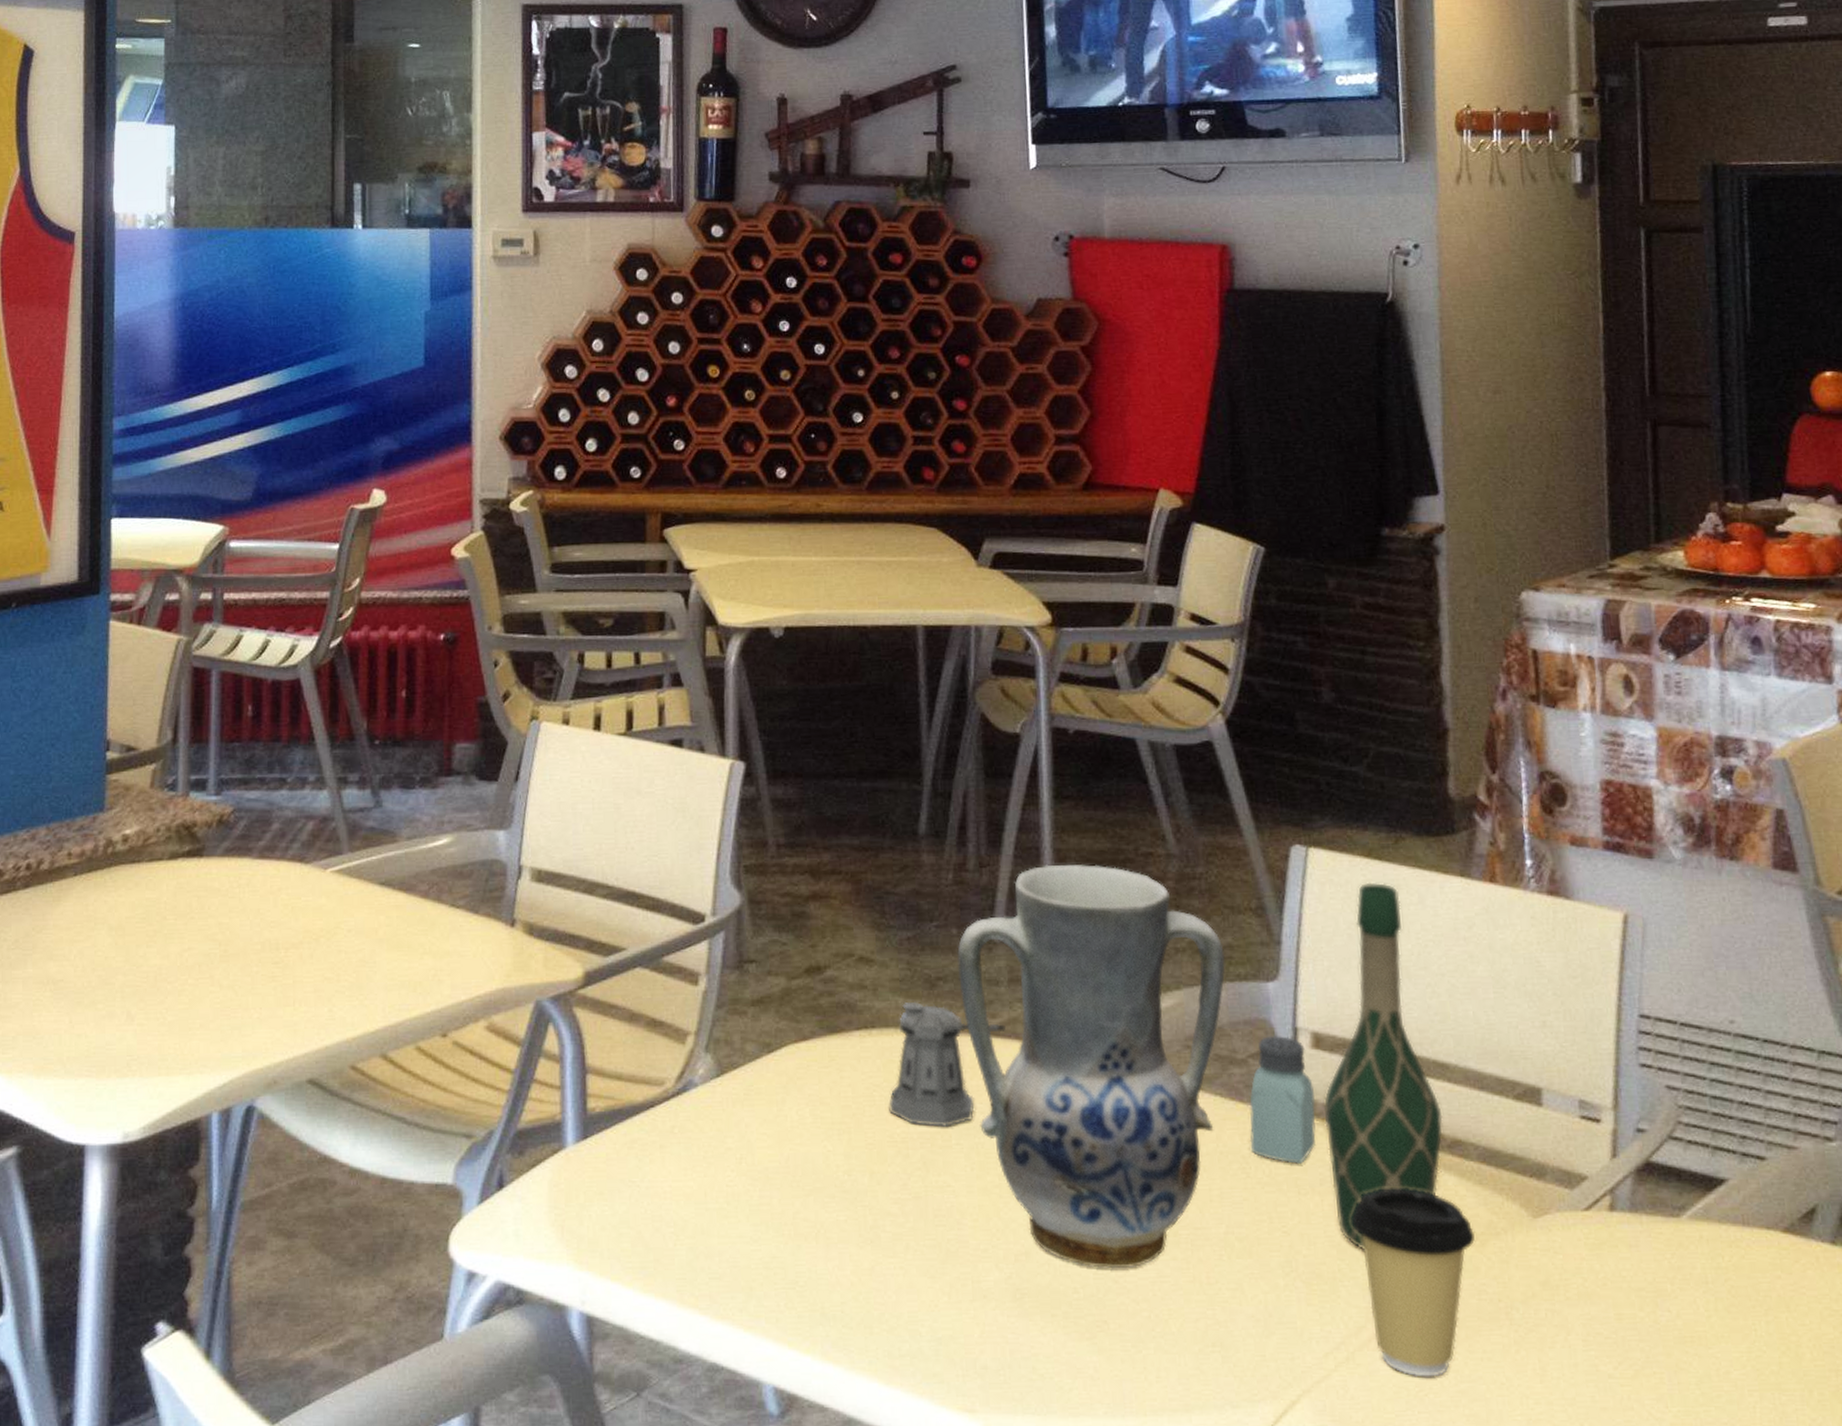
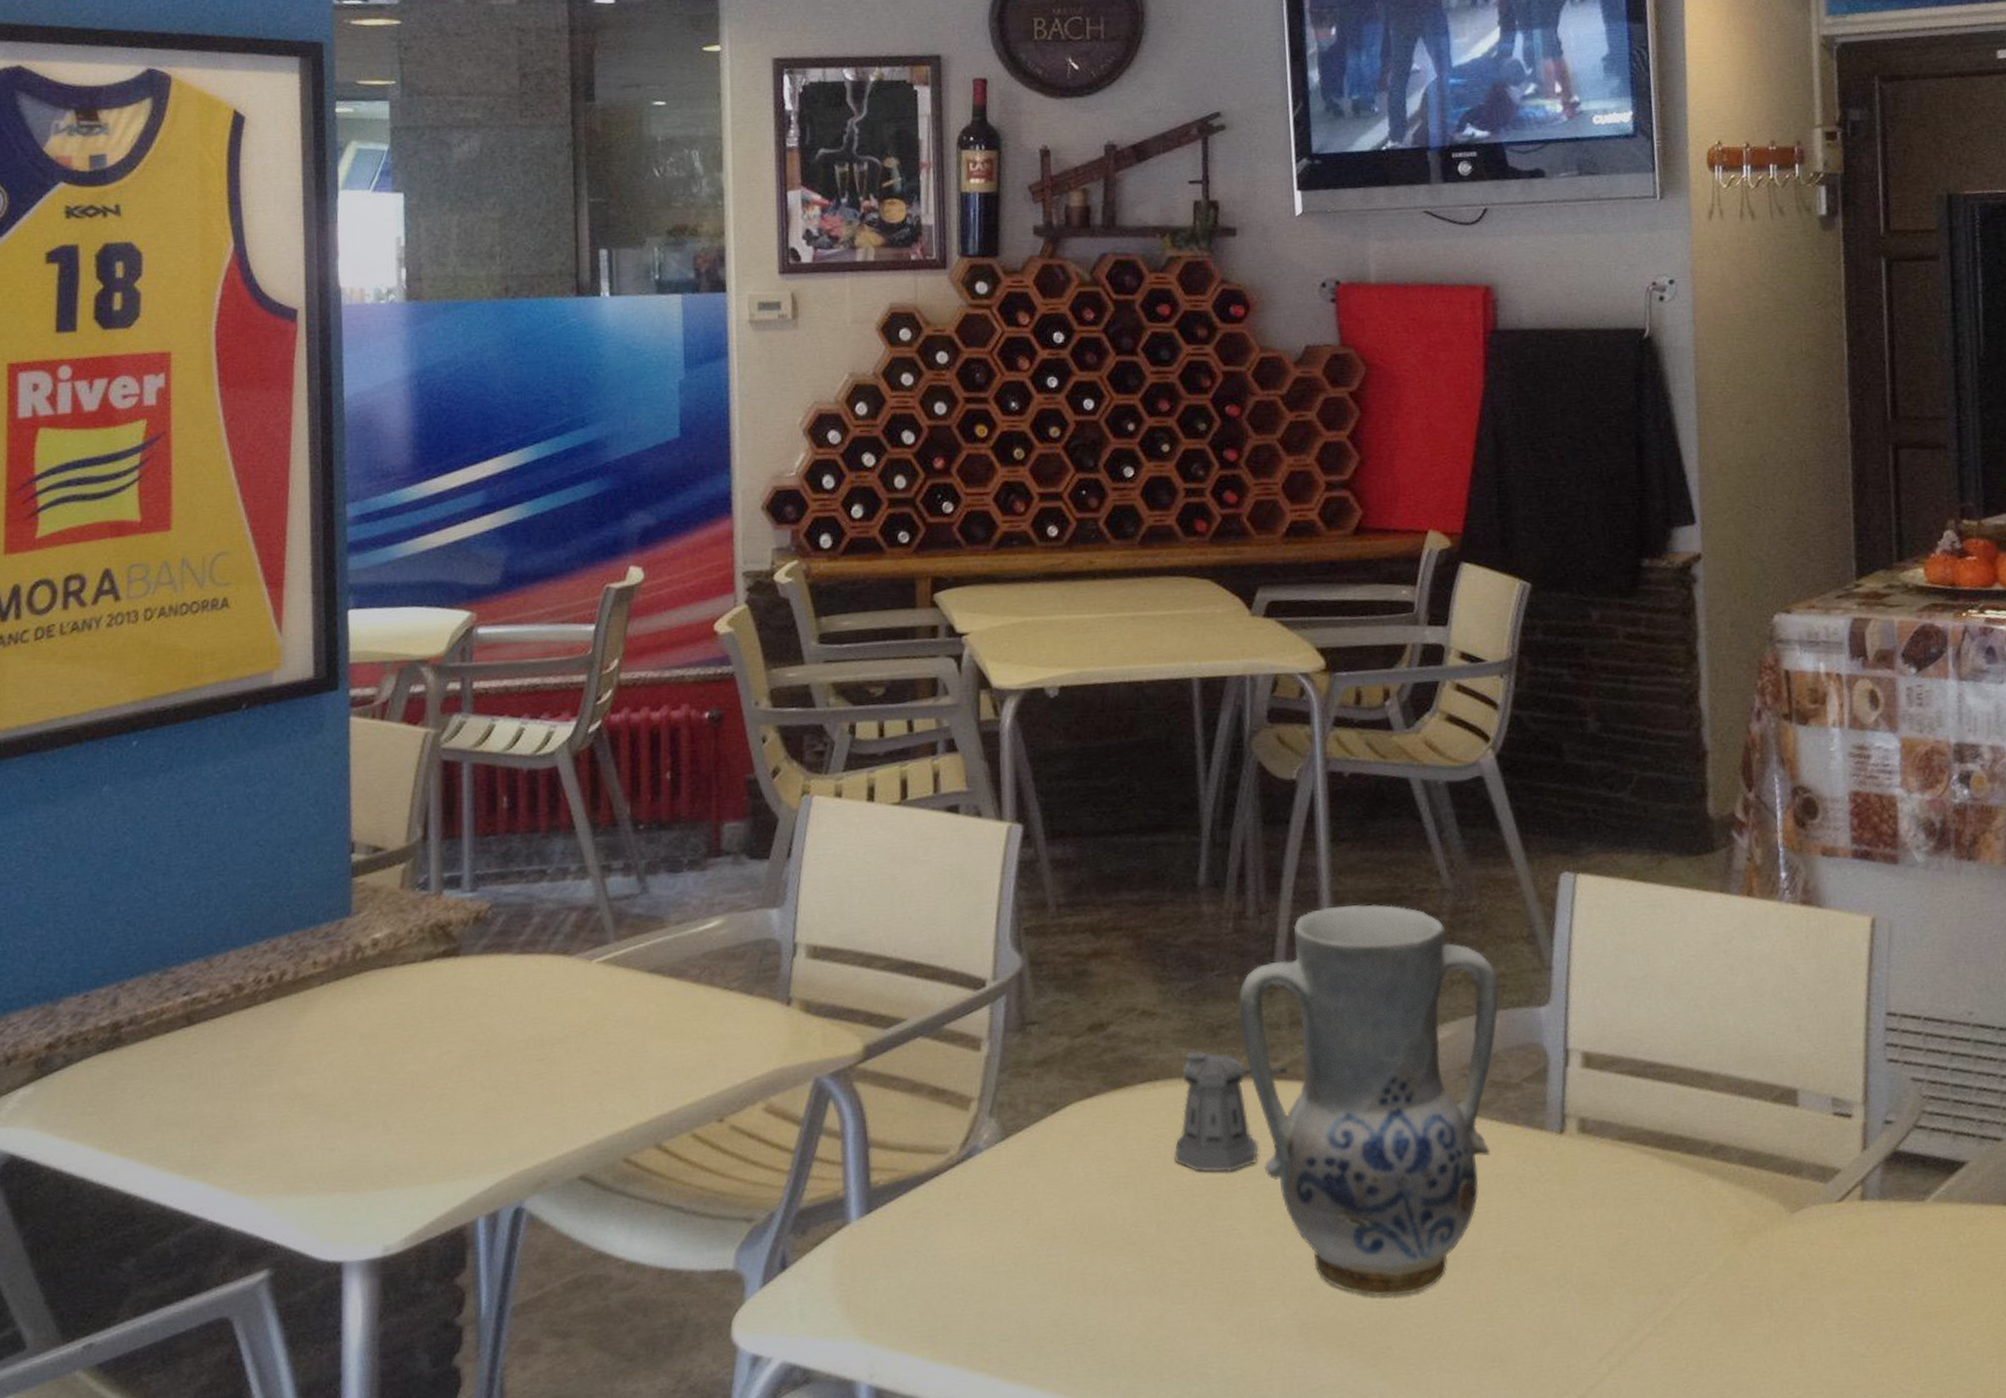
saltshaker: present [1249,1035,1316,1165] -> none [1524,1057,1587,1181]
wine bottle: present [1323,882,1444,1250] -> none [1594,903,1707,1257]
coffee cup: present [1351,1188,1475,1377] -> none [1621,1195,1737,1373]

